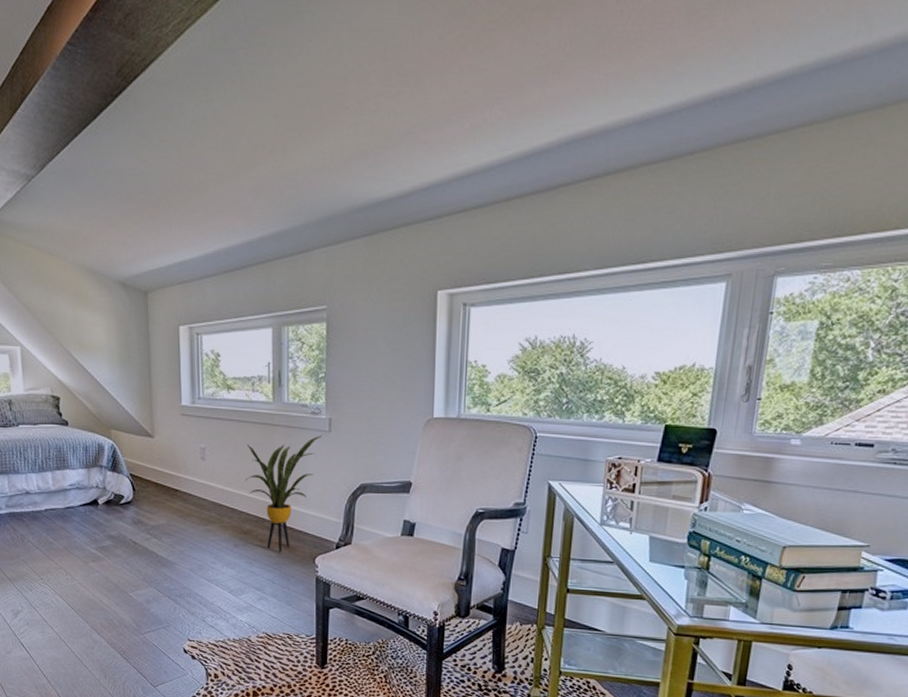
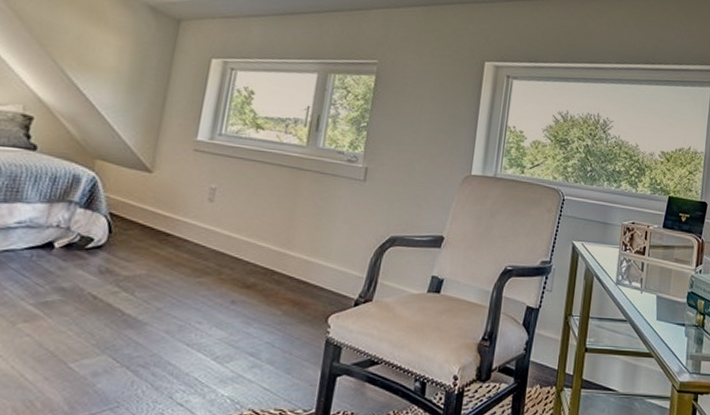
house plant: present [246,436,323,552] -> none [260,184,356,310]

